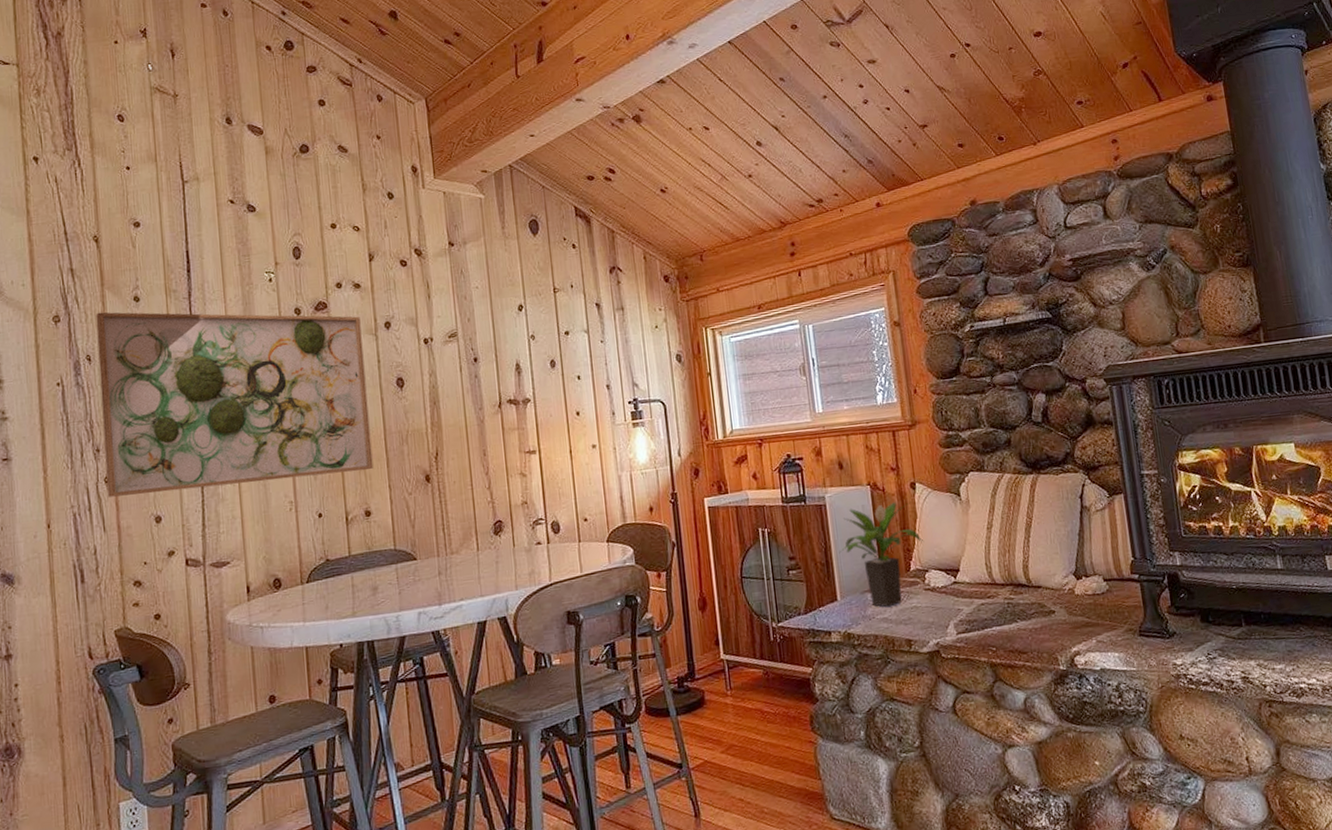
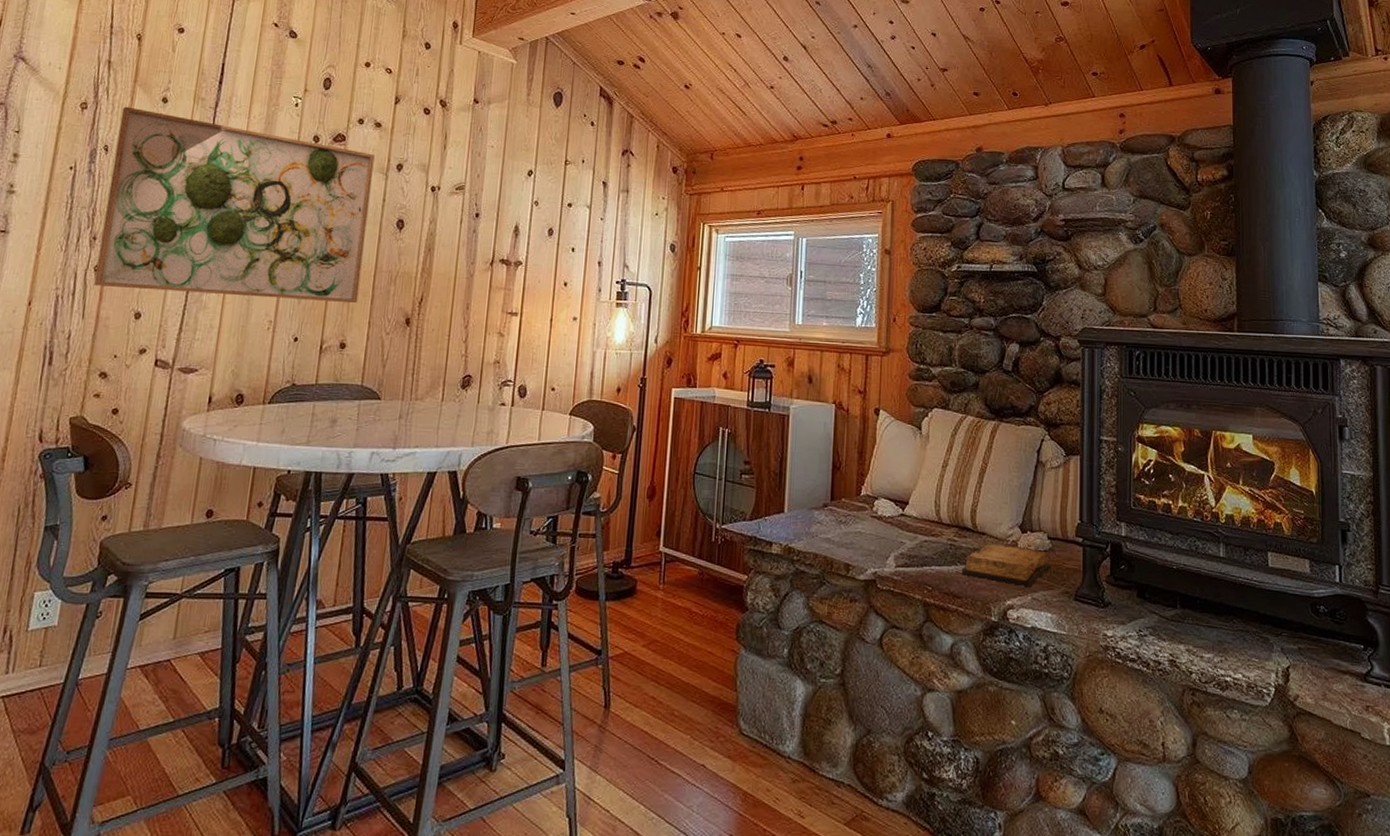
potted plant: present [839,501,924,608] -> none [794,424,879,528]
diary: none [1022,593,1111,631] -> present [961,543,1051,587]

